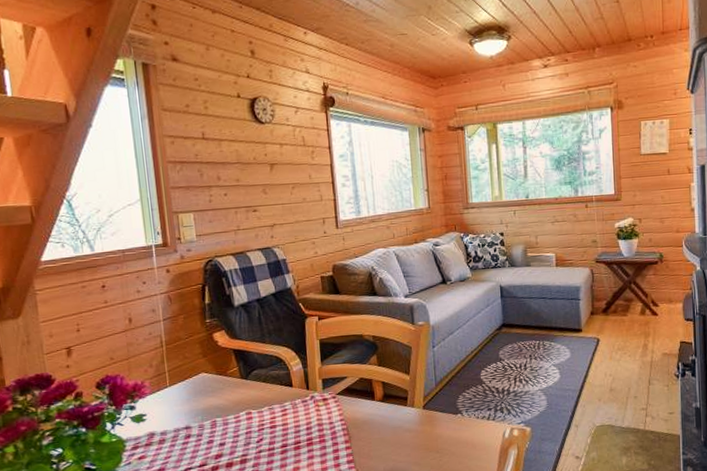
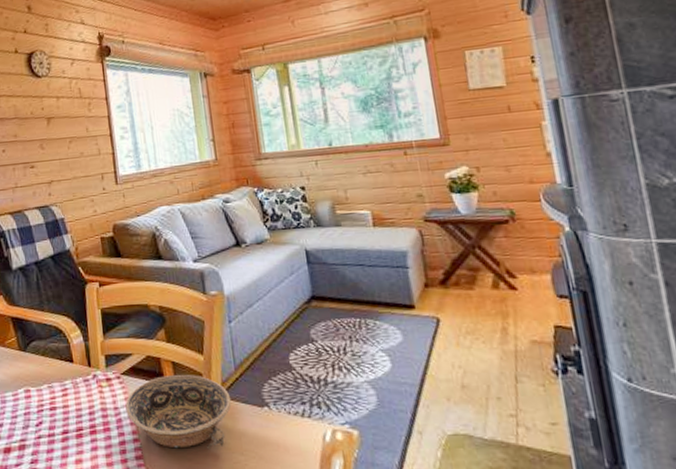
bowl: none [339,392,431,452] -> present [125,375,232,450]

